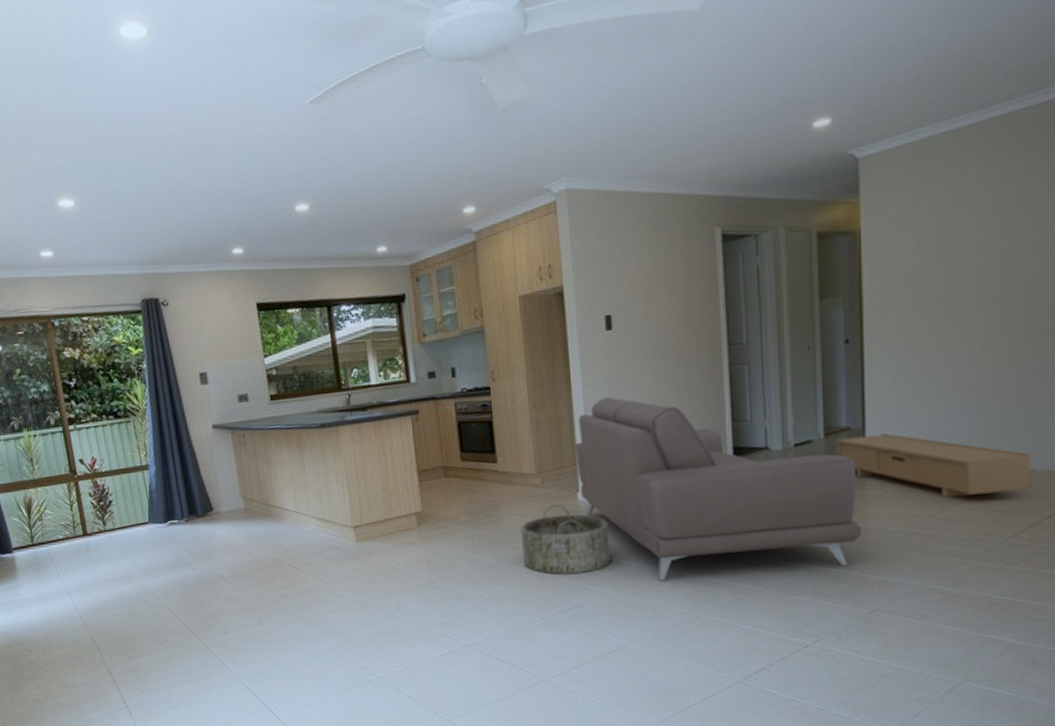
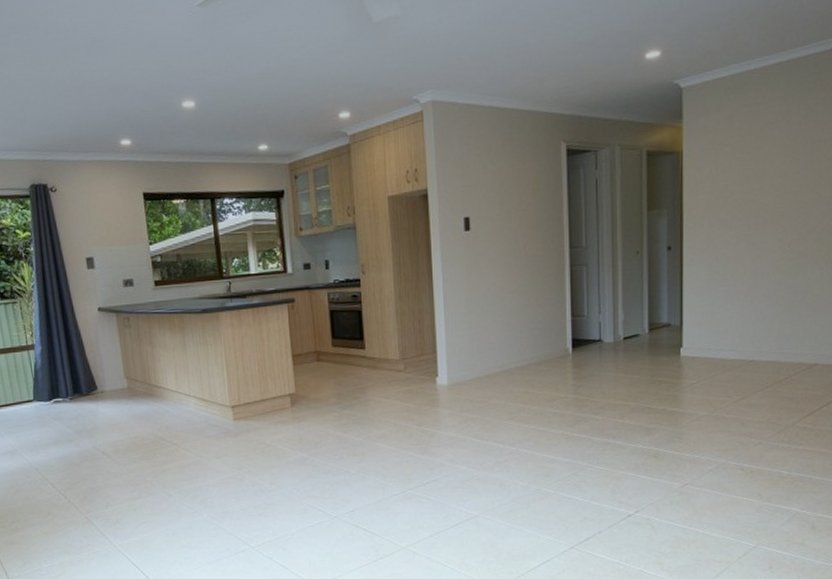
basket: present [521,505,611,575] -> none [385,388,465,452]
sofa: present [575,396,863,581] -> none [435,291,679,458]
tv stand: present [837,433,1032,498] -> none [659,329,815,387]

